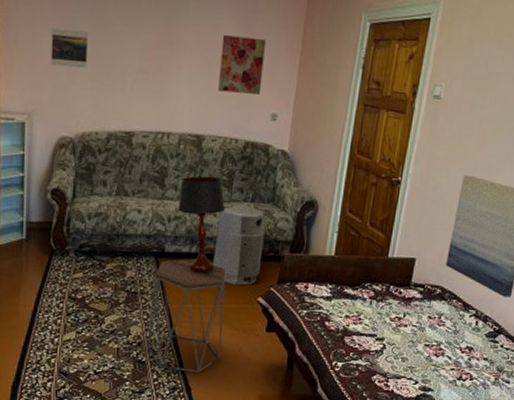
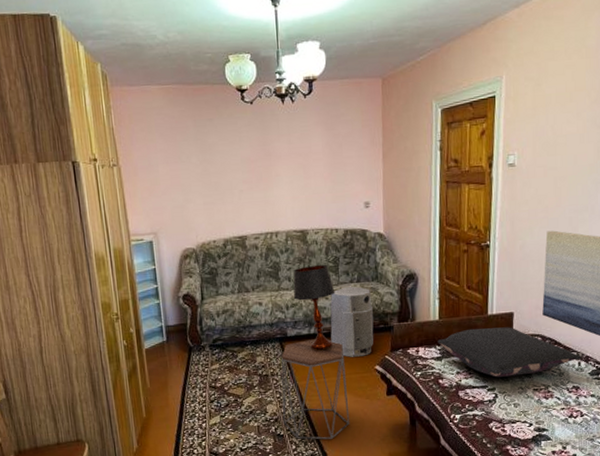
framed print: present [50,28,89,69] -> none [164,155,199,189]
wall art: present [218,35,267,94] -> none [311,137,352,189]
pillow: none [330,270,480,328] -> present [437,327,581,377]

